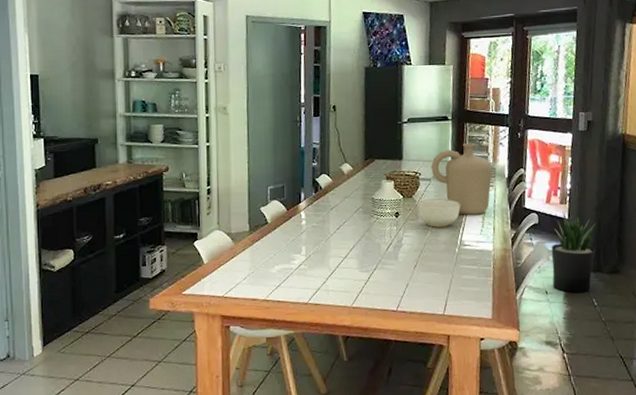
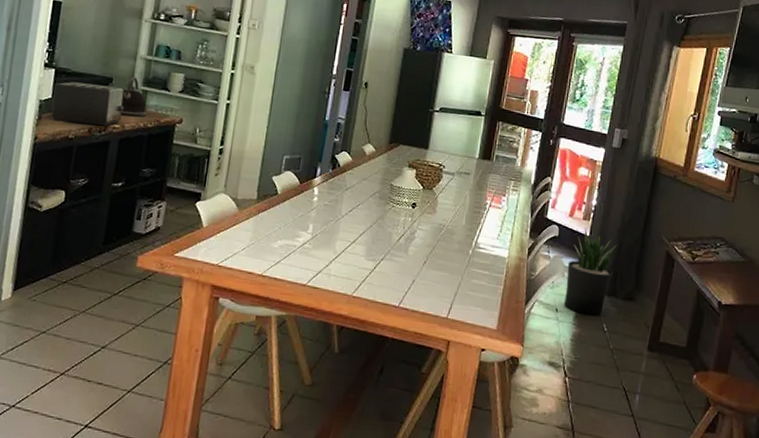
toaster: none [45,146,113,187] -> present [51,82,125,127]
kettle: none [109,133,135,173] -> present [120,76,147,118]
bowl: present [417,199,461,228] -> none [435,193,482,226]
water jug: present [431,142,493,215] -> none [456,141,519,218]

